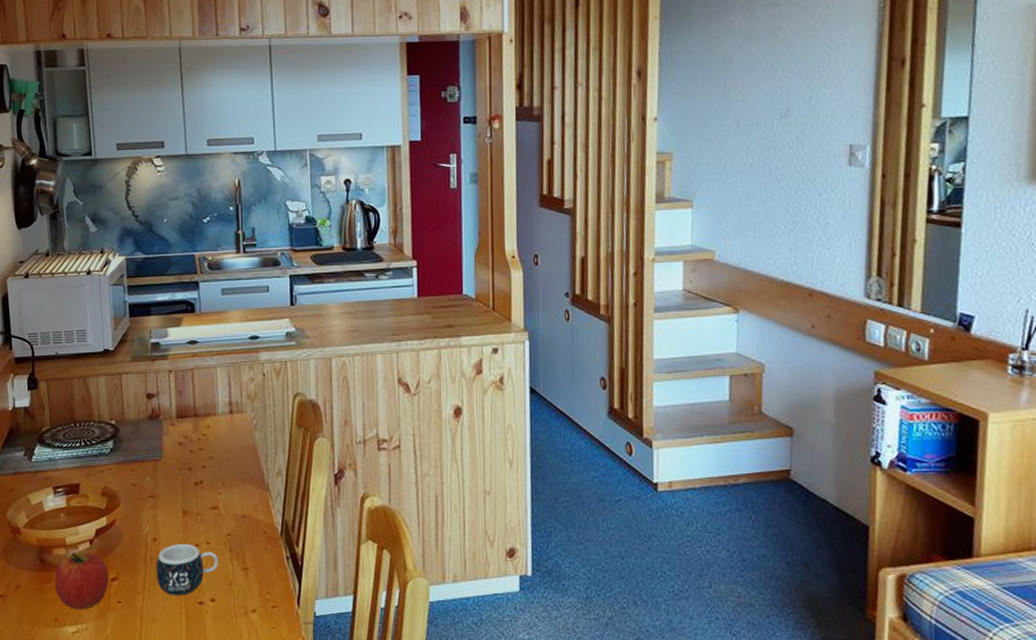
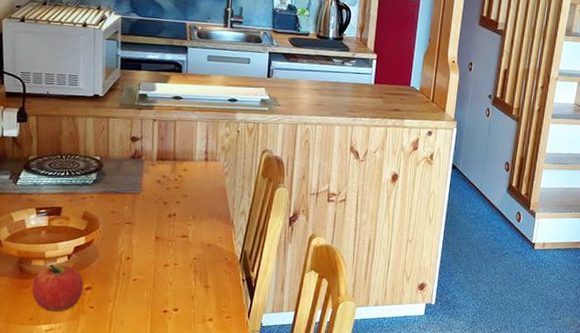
mug: present [155,543,218,596] -> none [127,263,184,305]

